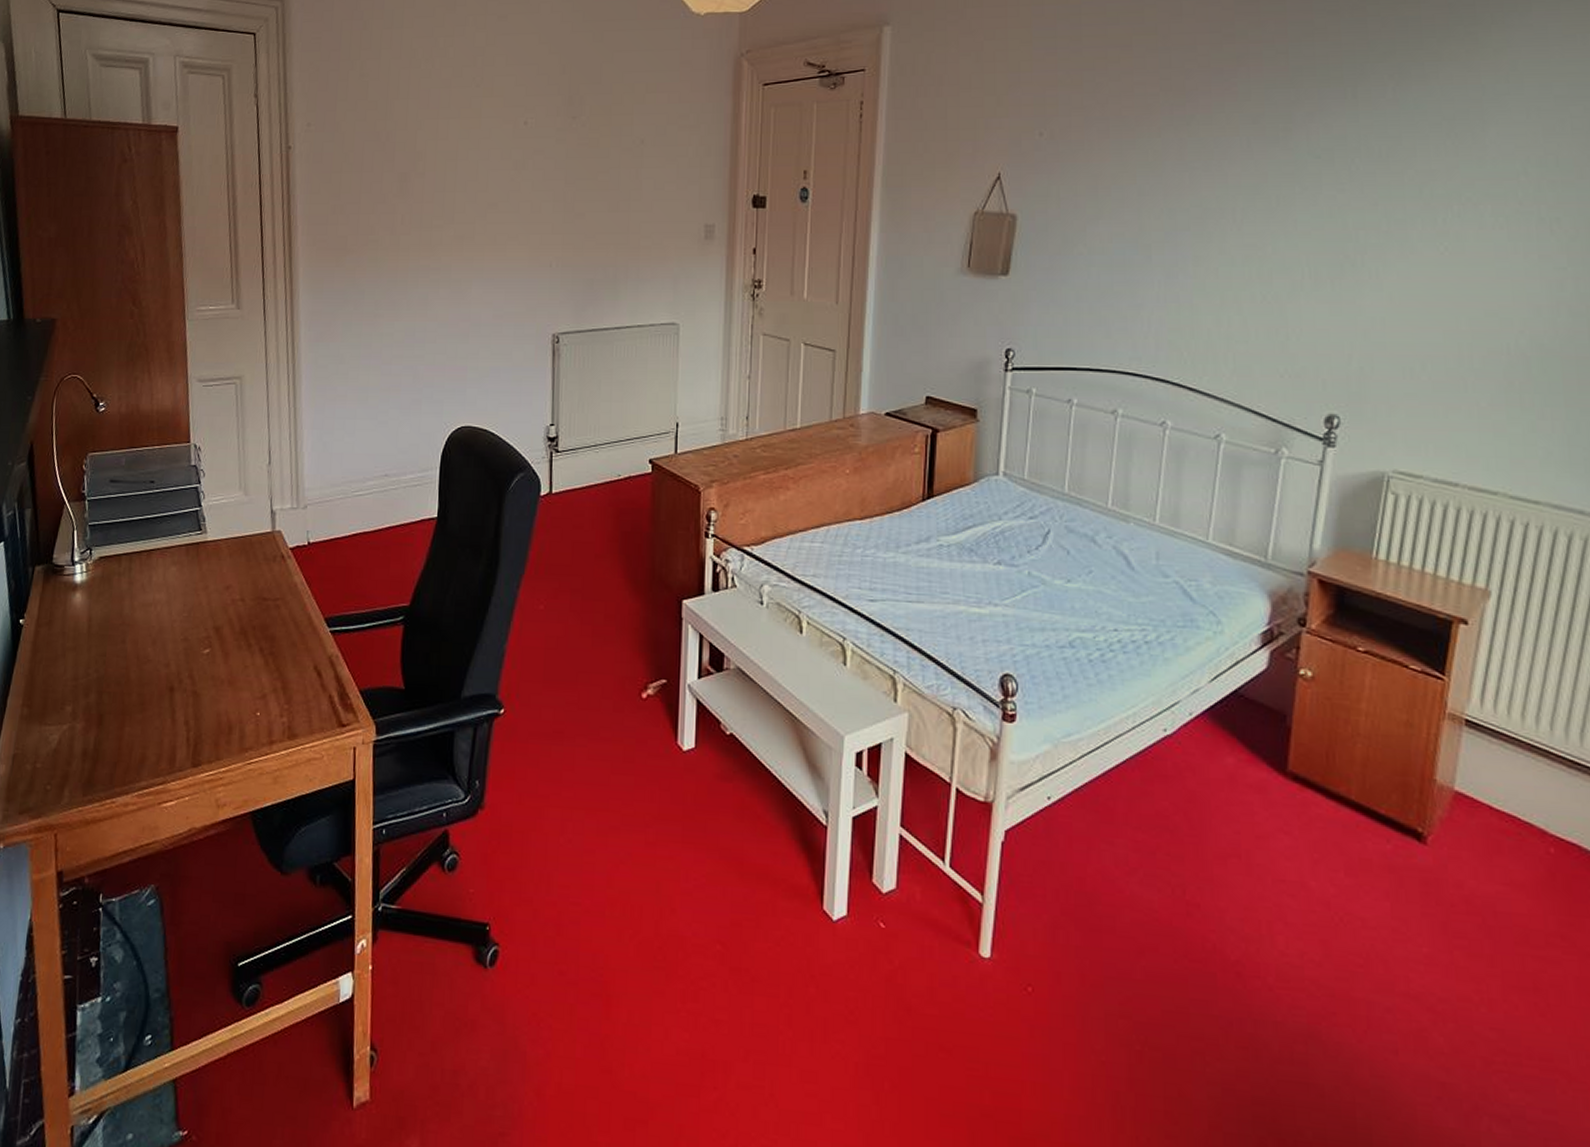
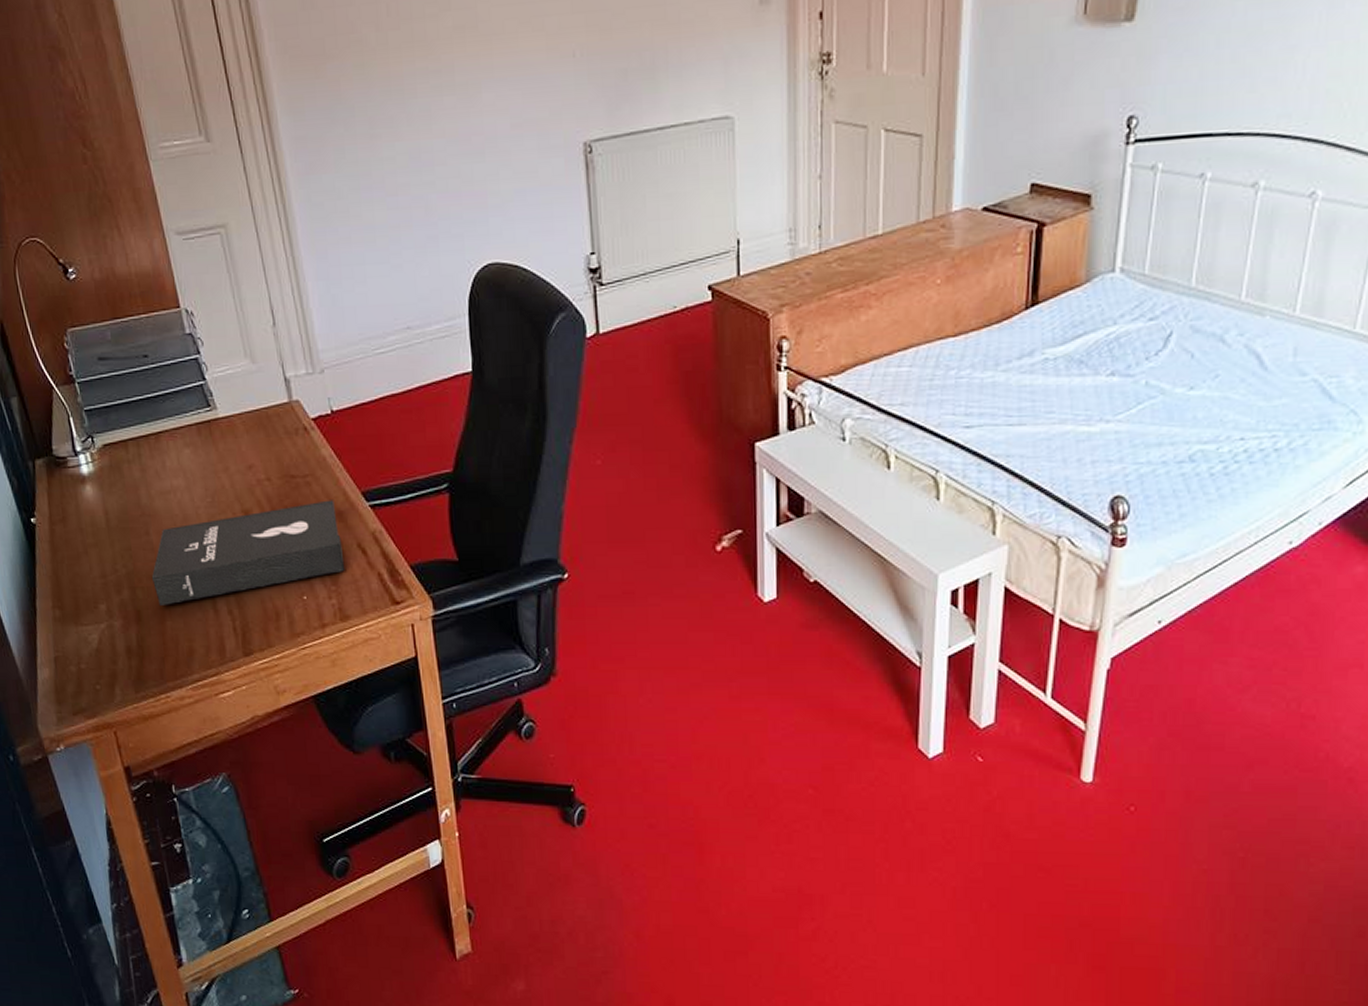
booklet: none [119,623,300,712] -> present [151,500,345,605]

